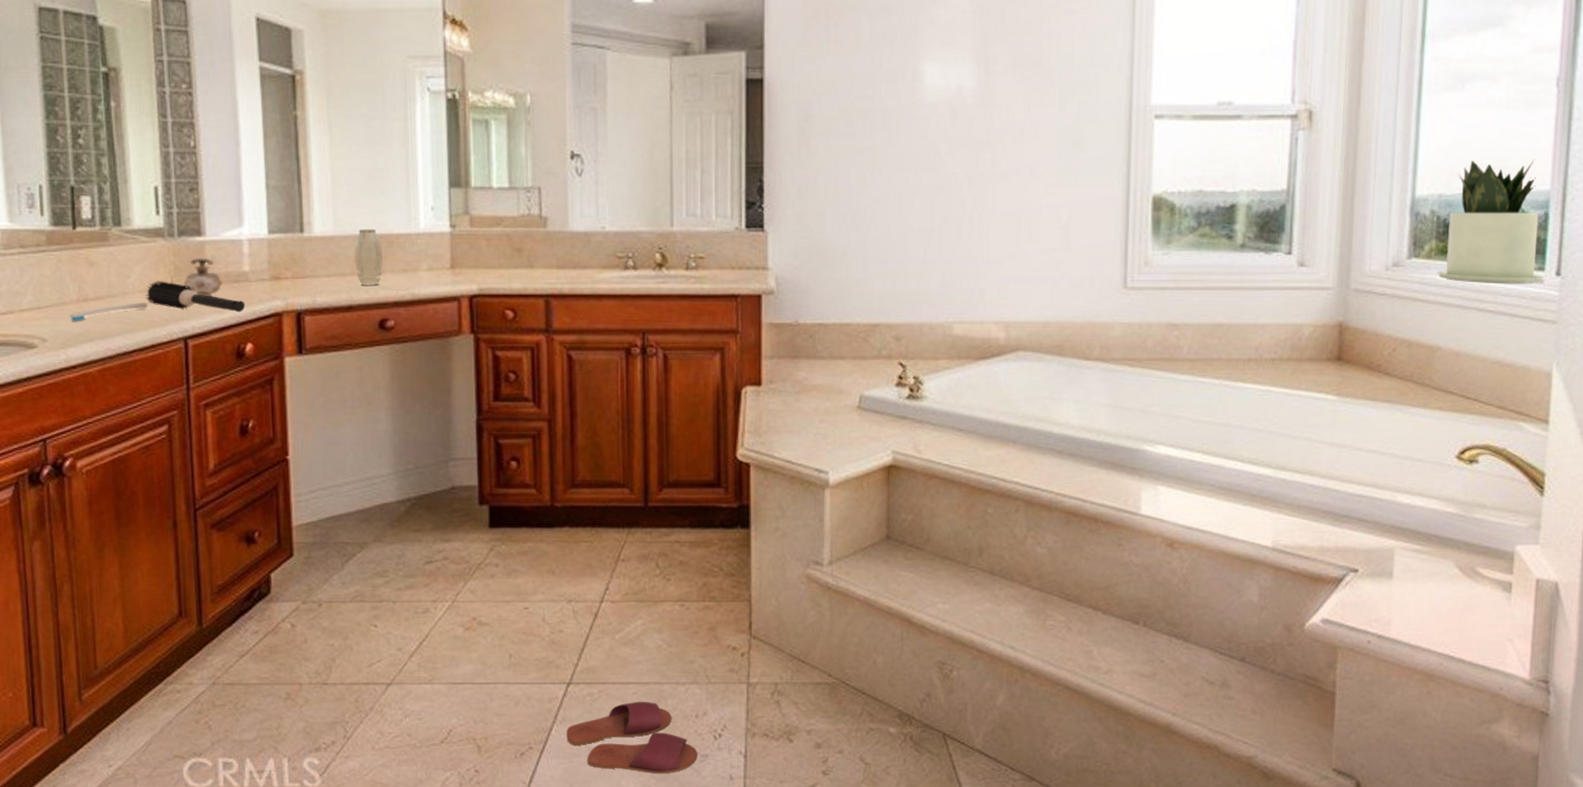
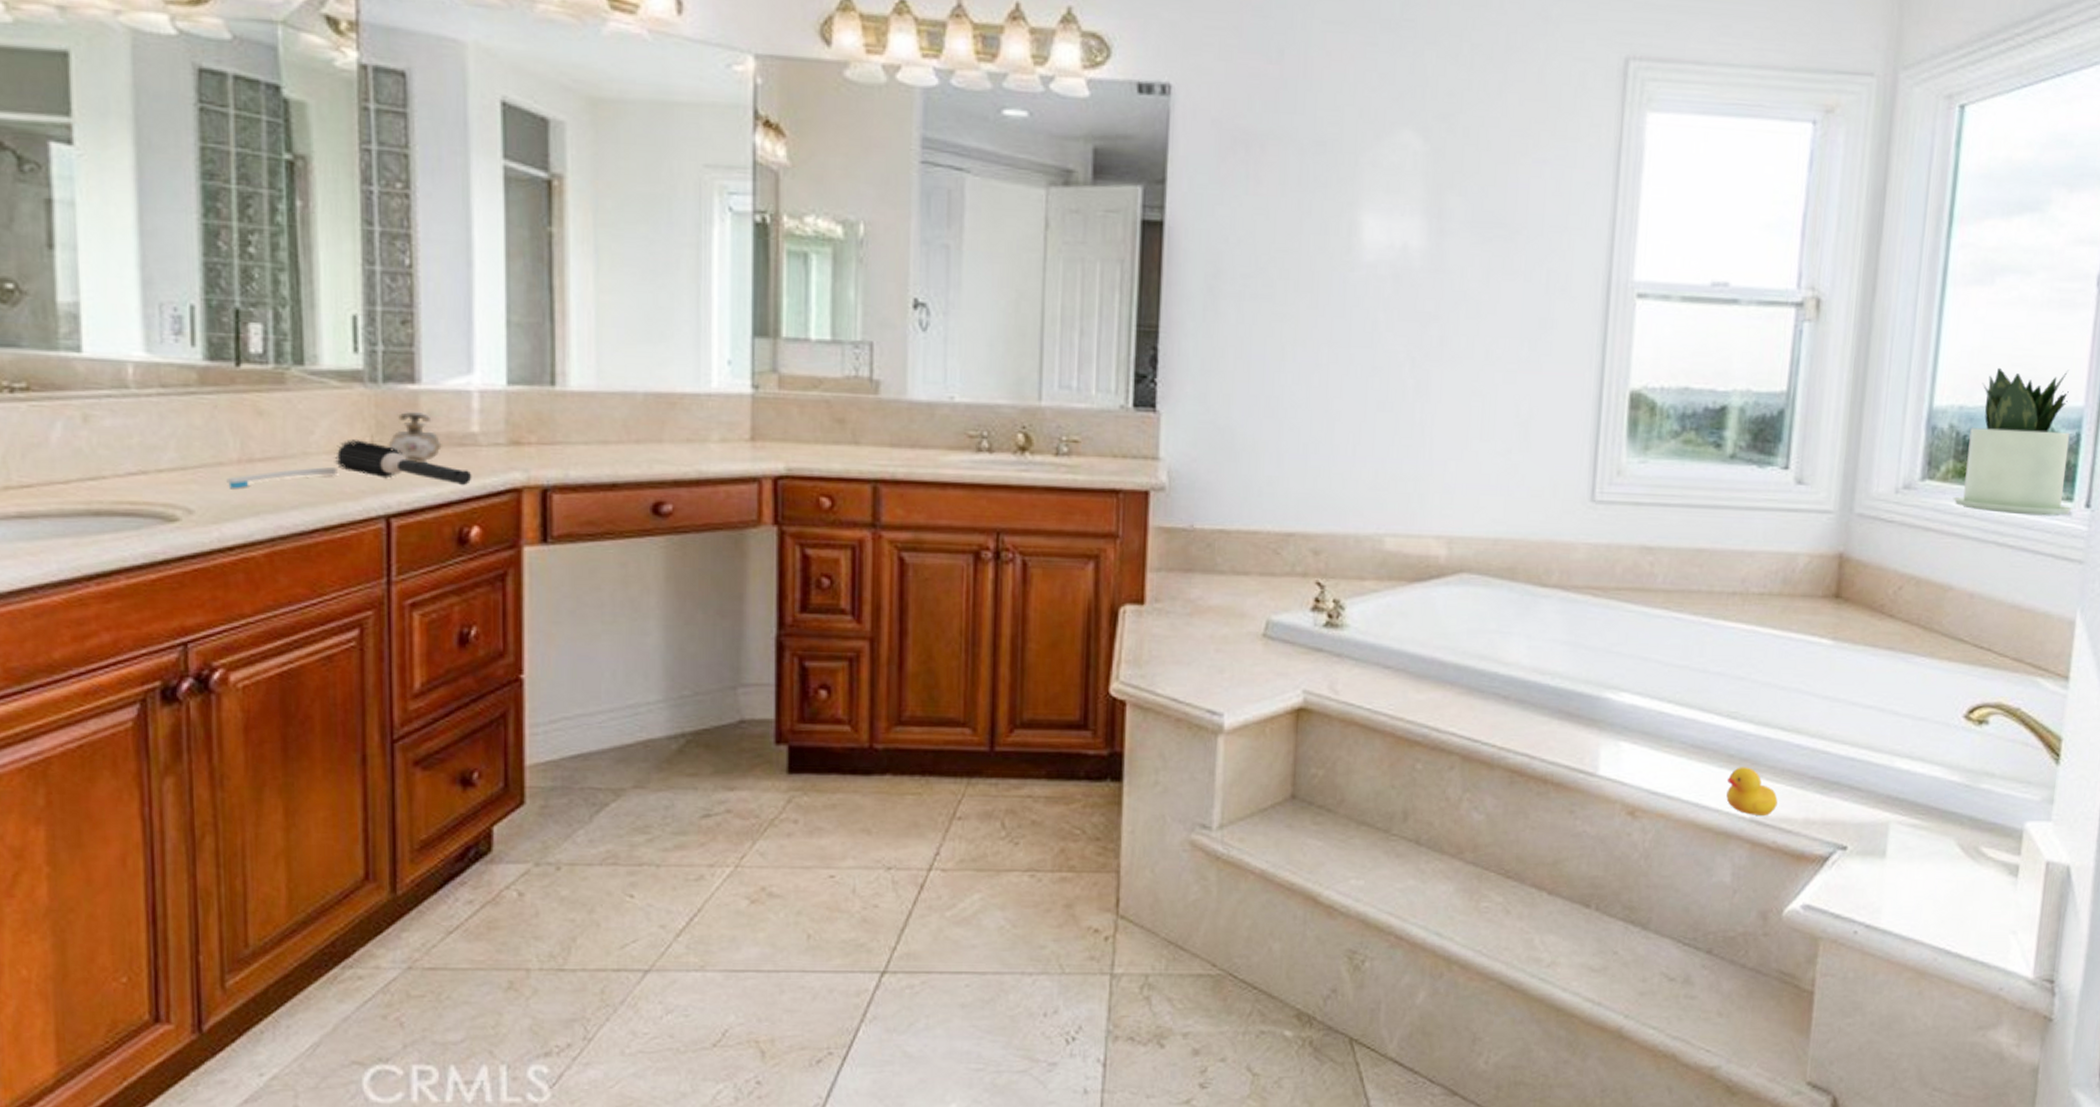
vase: present [353,229,383,285] -> none [622,385,660,458]
slippers: present [566,701,698,773] -> none [877,995,1044,1086]
rubber duck: none [1250,504,1296,545] -> present [1726,767,1778,815]

